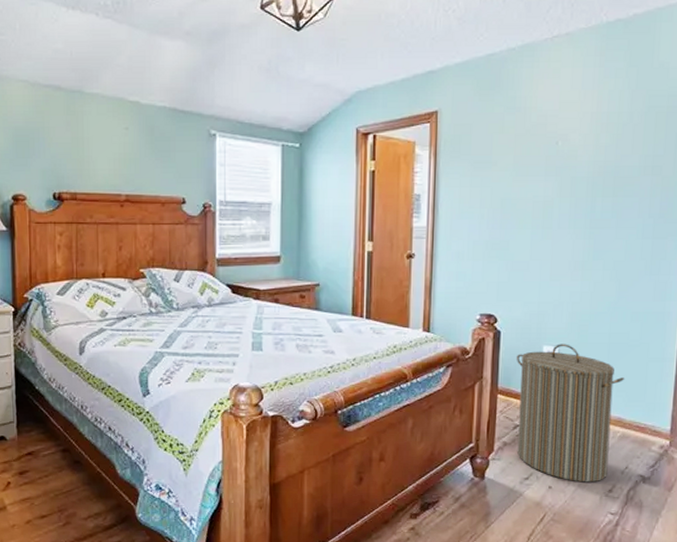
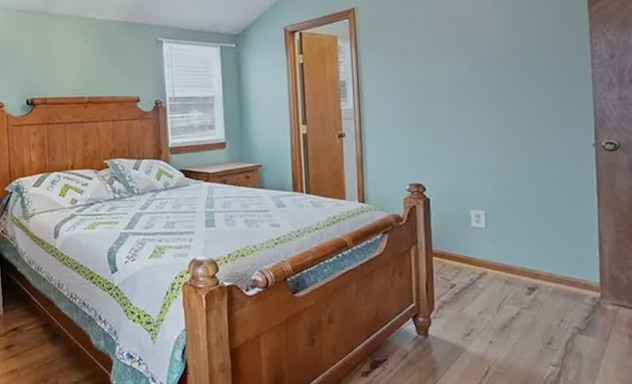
laundry hamper: present [516,344,625,483] -> none [446,207,551,336]

